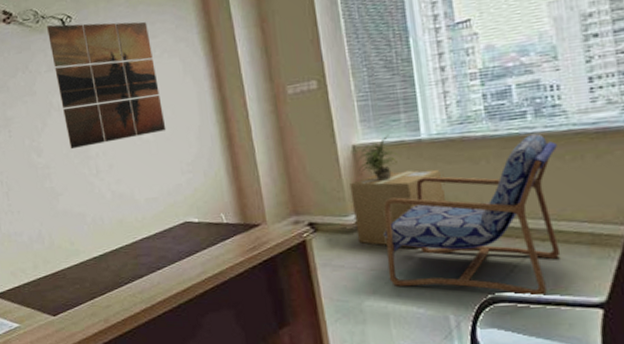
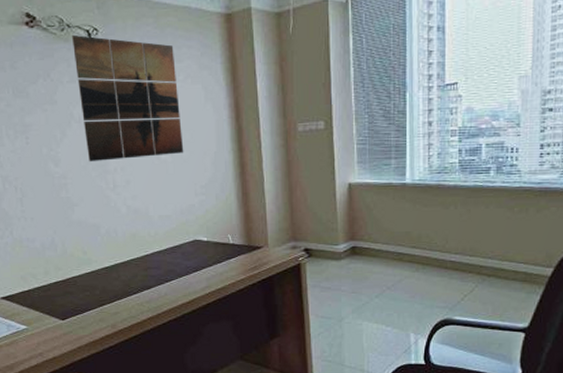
cardboard box: present [349,169,447,249] -> none [343,208,420,277]
potted plant: present [357,134,402,181] -> none [351,176,388,216]
armchair: present [384,133,561,298] -> none [366,187,510,322]

